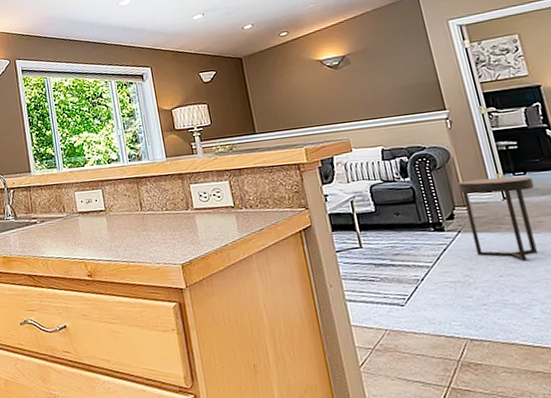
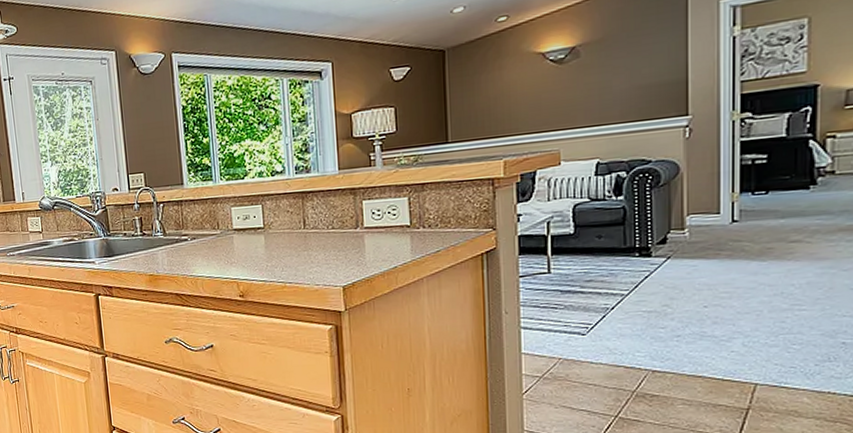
side table: present [458,176,538,262] -> none [681,196,775,292]

